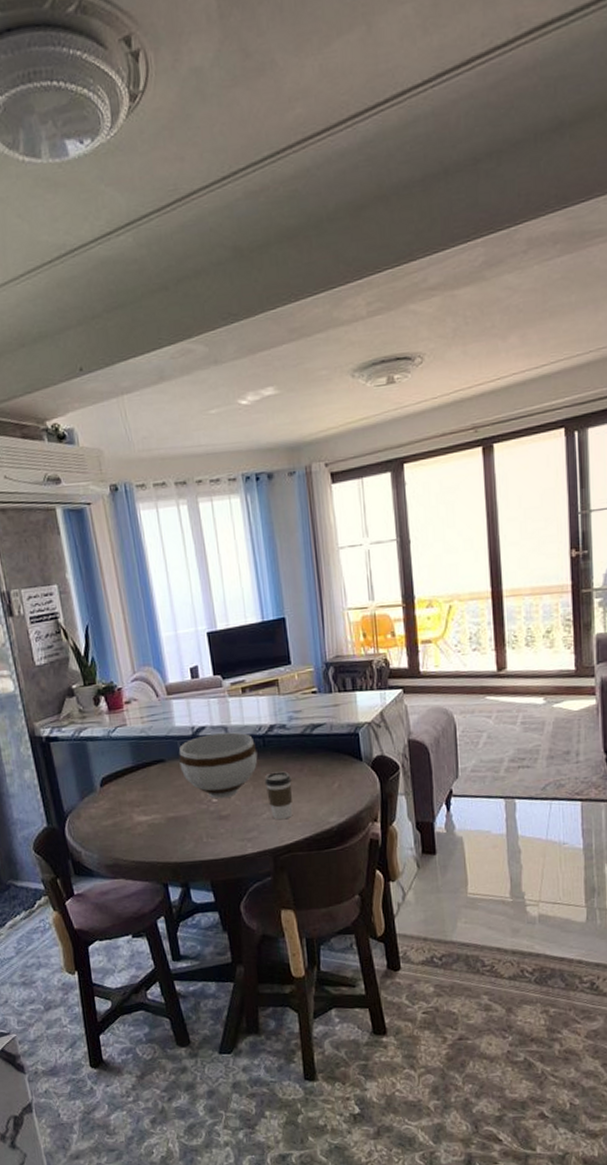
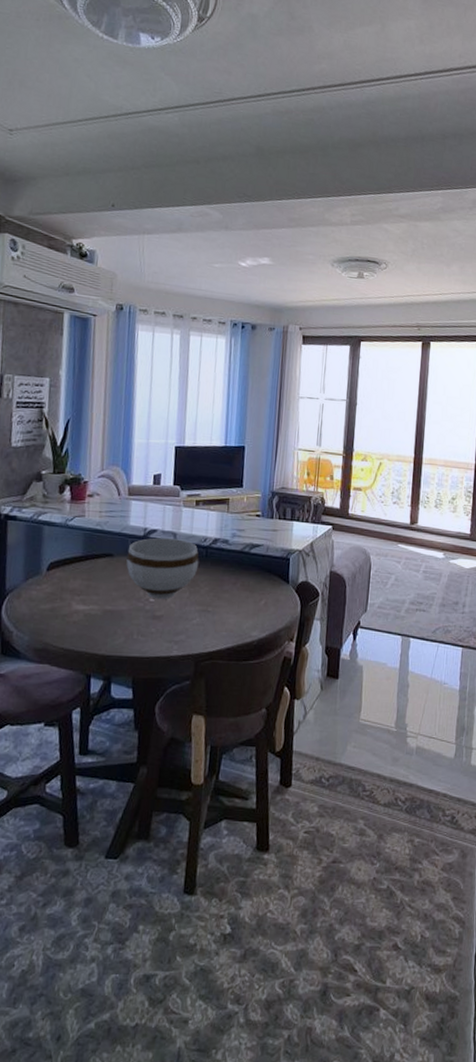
coffee cup: present [264,771,293,820] -> none [200,582,225,628]

